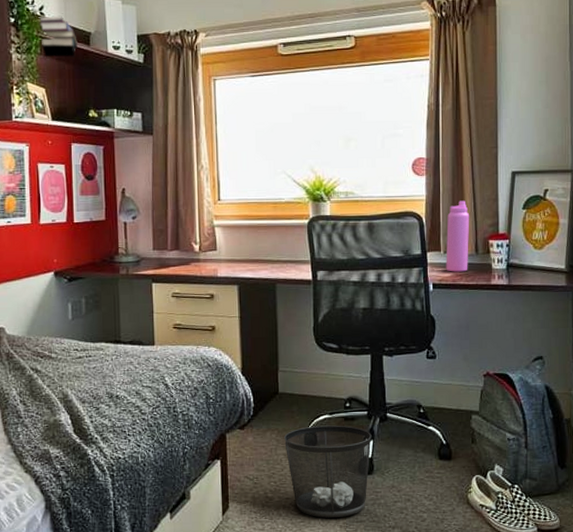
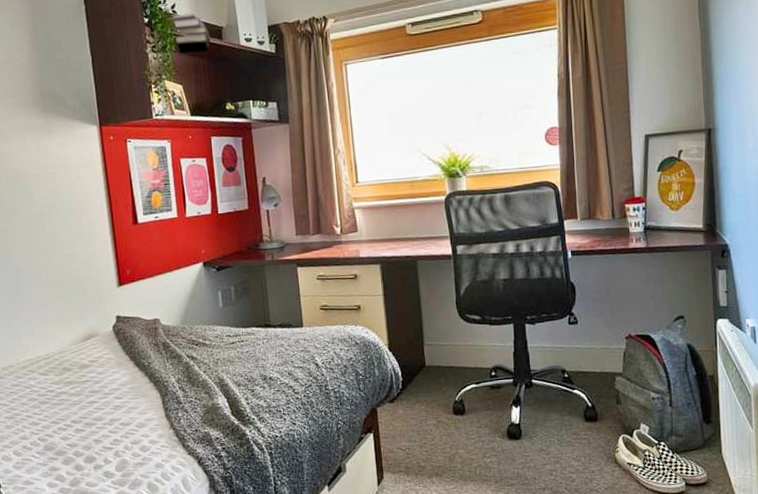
waste bin: present [283,425,372,518] -> none [432,394,518,483]
water bottle: present [446,200,470,272] -> none [582,167,606,238]

